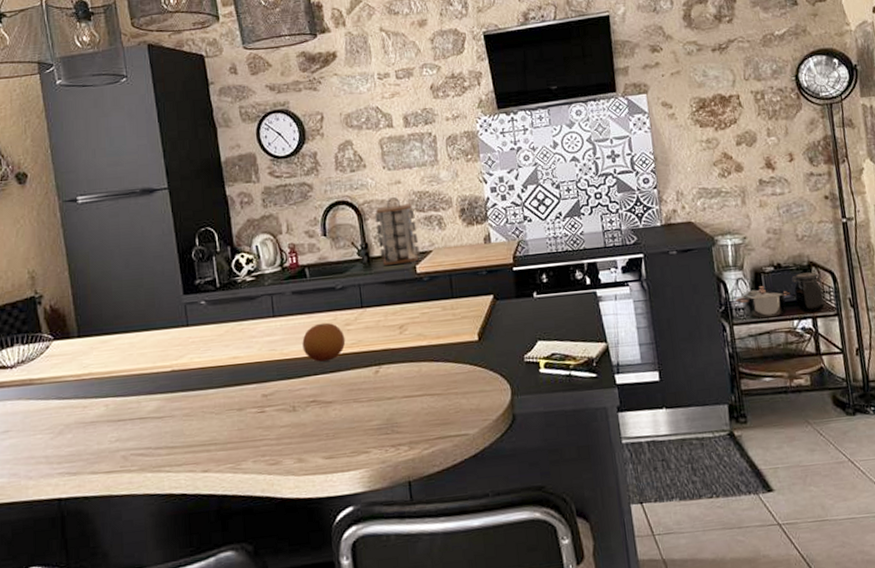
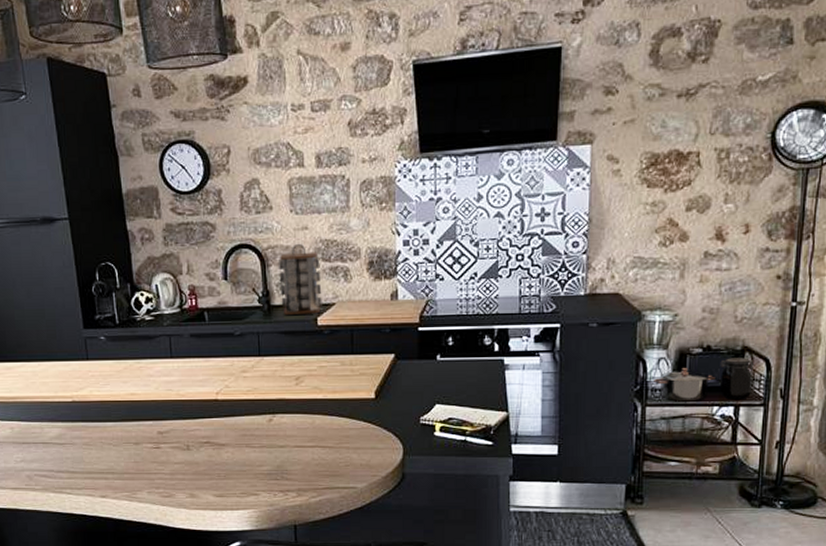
fruit: present [302,322,346,362] -> none [198,368,241,405]

